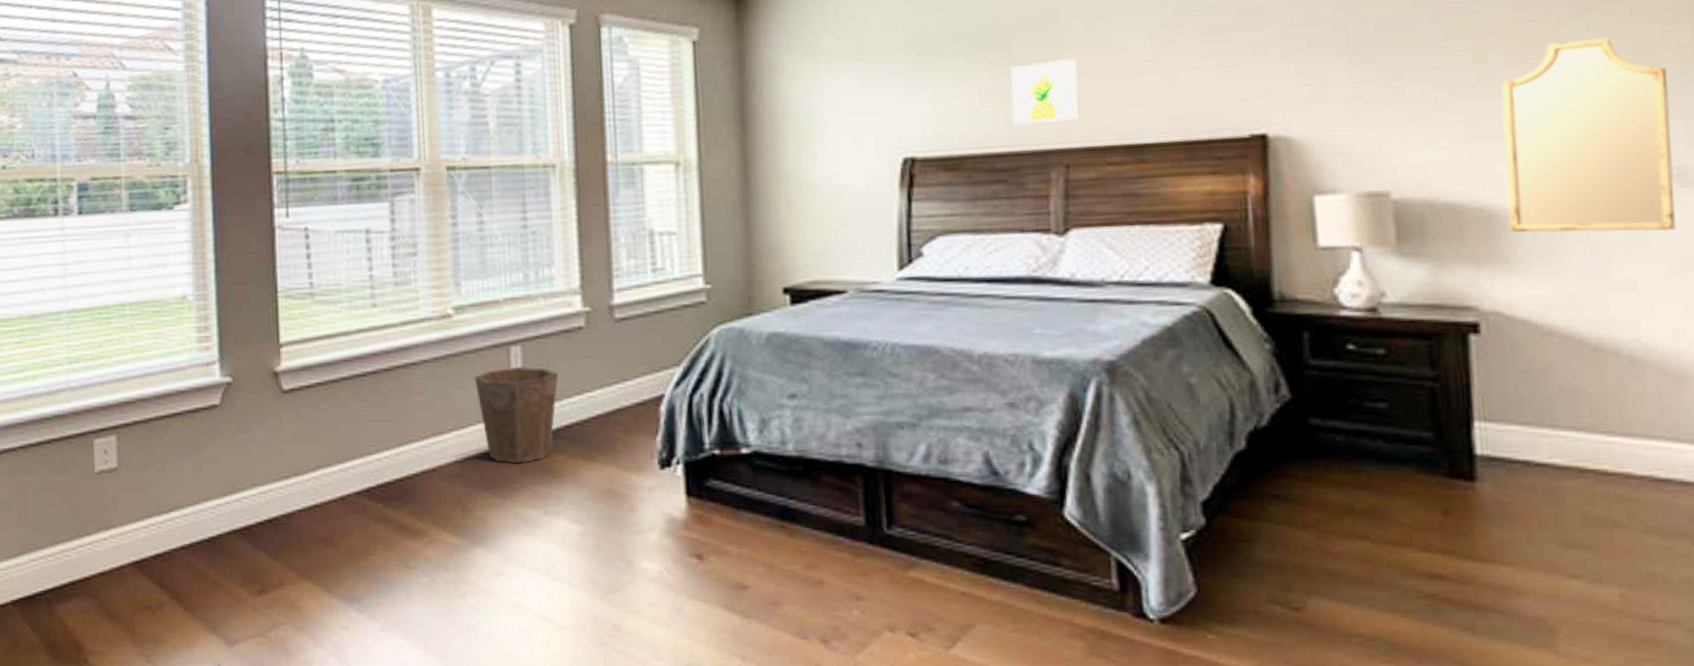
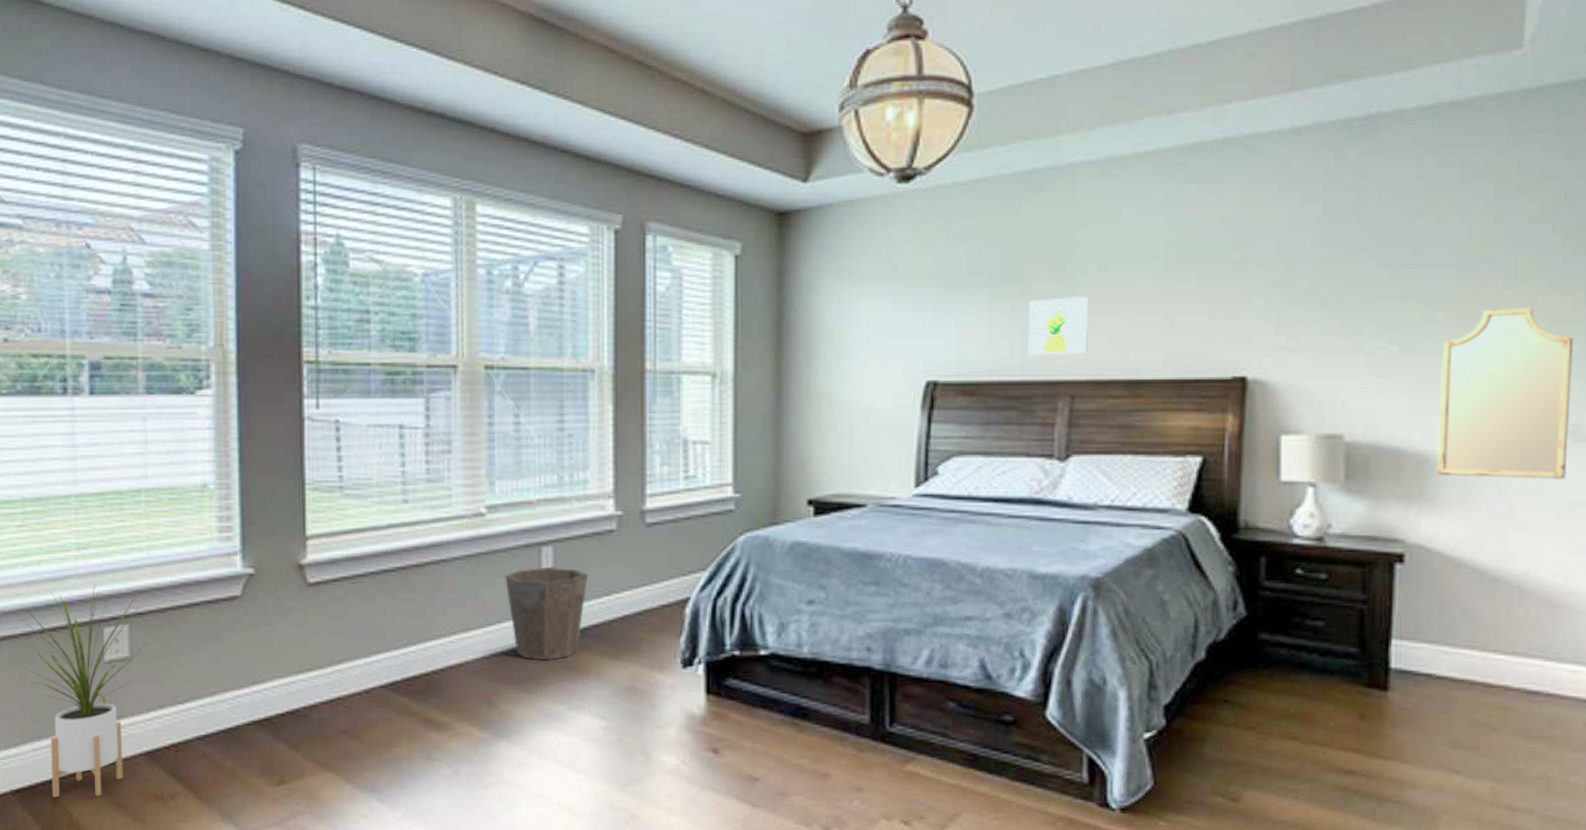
house plant: none [17,396,133,608] -> present [18,583,147,798]

